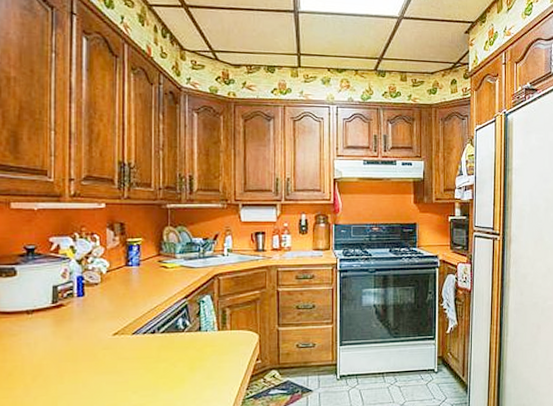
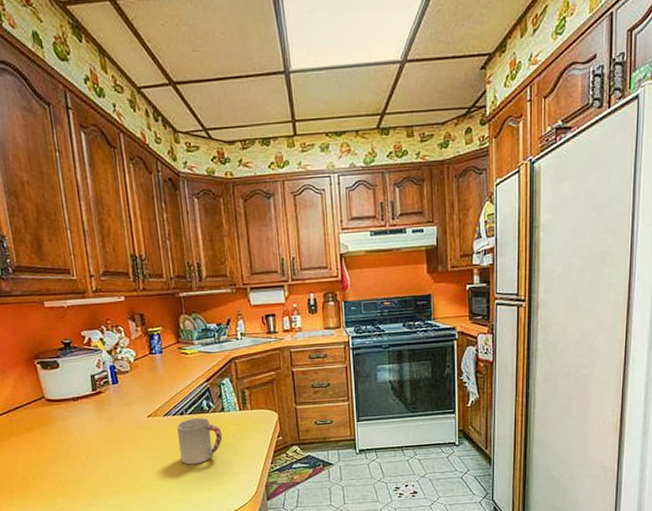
cup: none [146,337,196,390] -> present [177,417,223,465]

